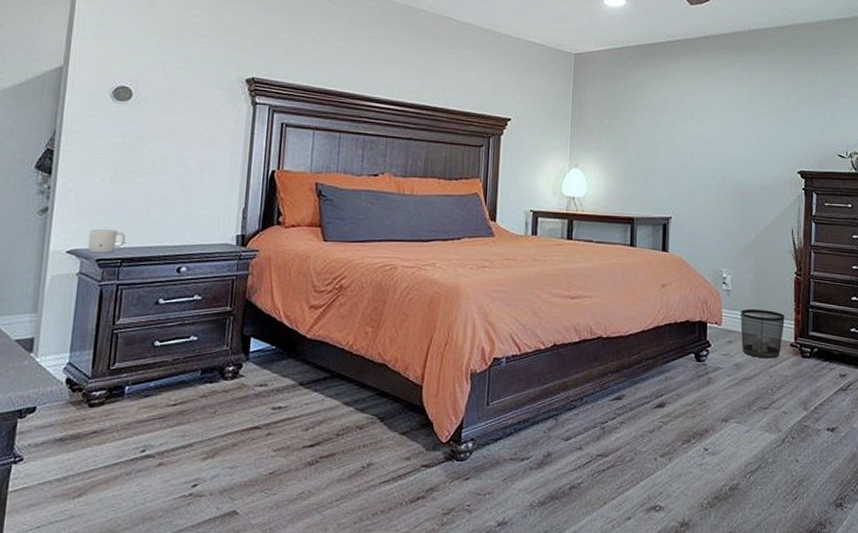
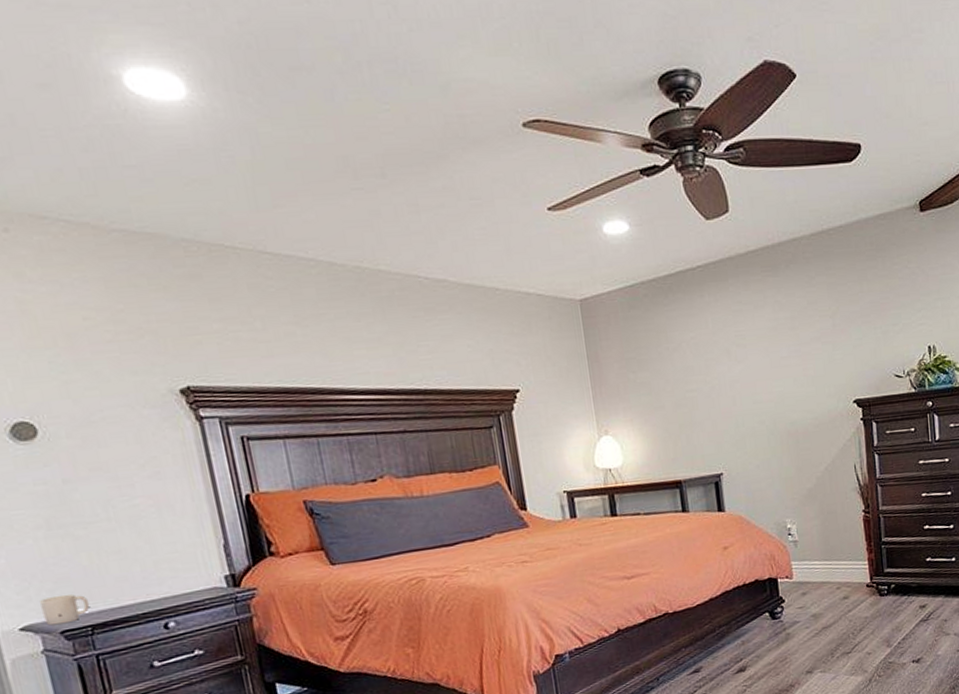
waste bin: present [740,308,785,359] -> none [811,554,858,605]

